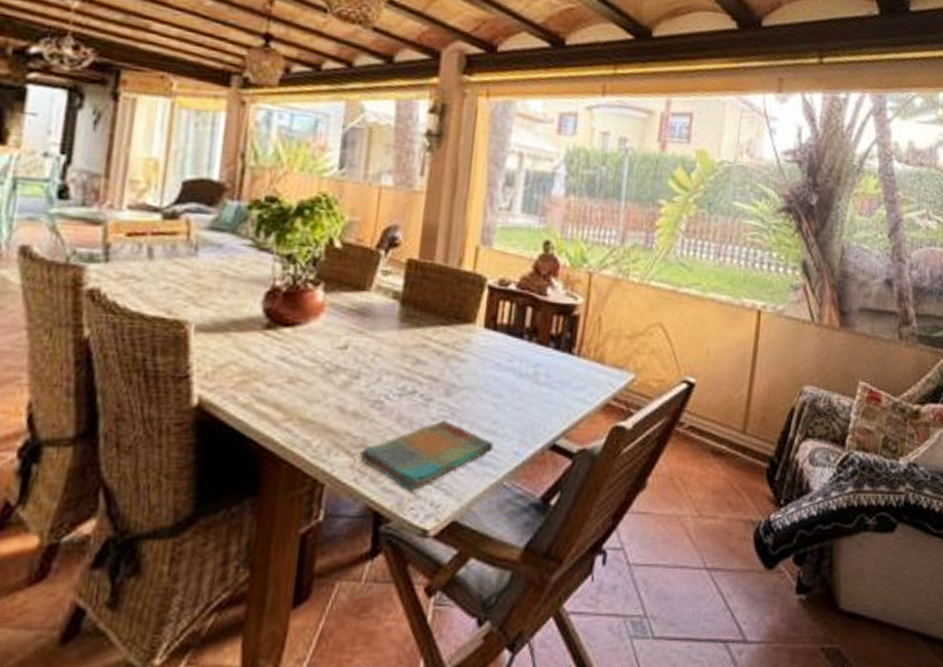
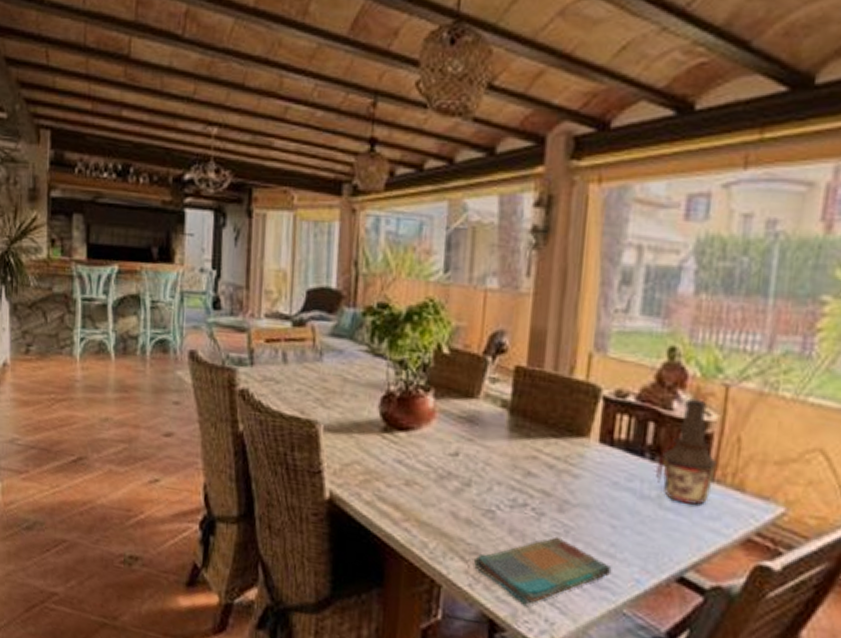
bottle: none [532,285,584,378] -> present [655,398,718,505]

